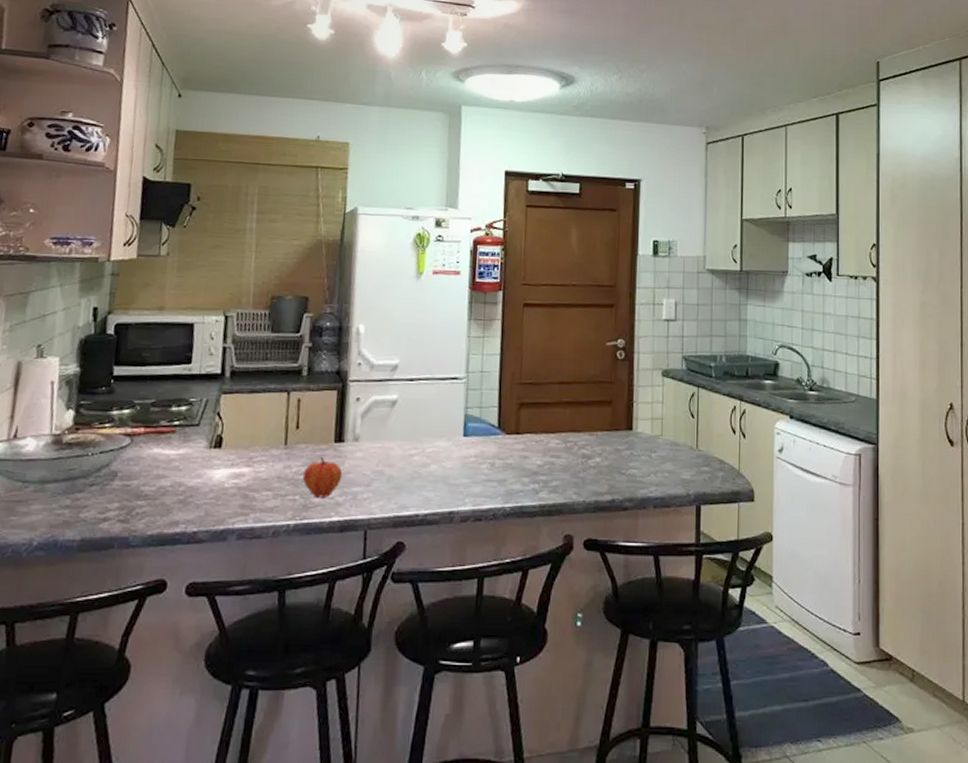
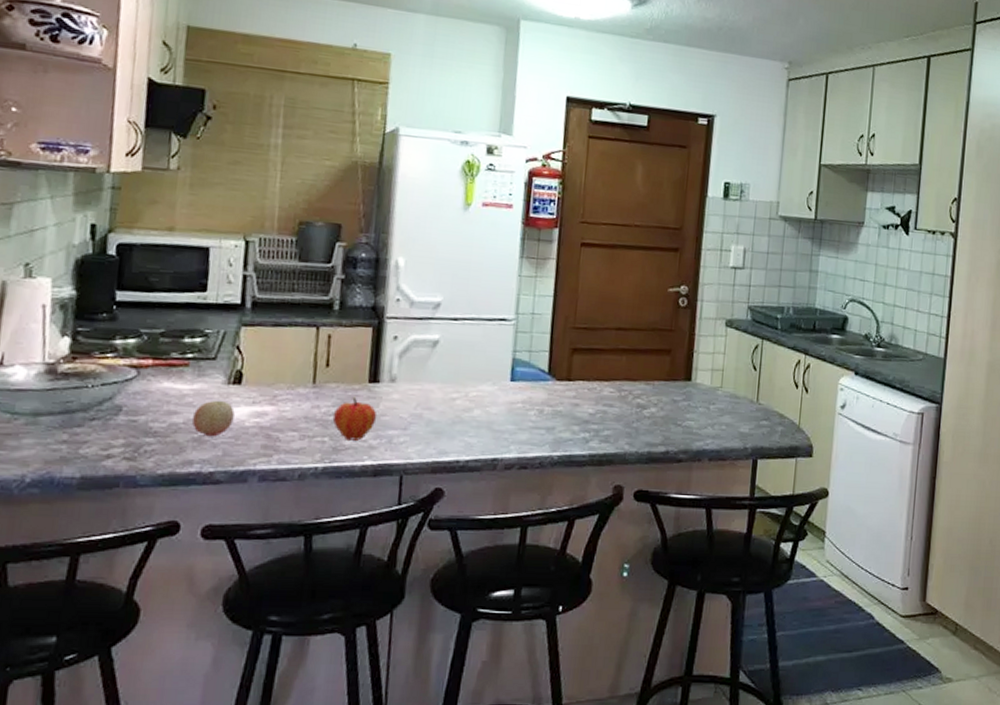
fruit: none [178,463,216,498] -> present [192,400,235,437]

